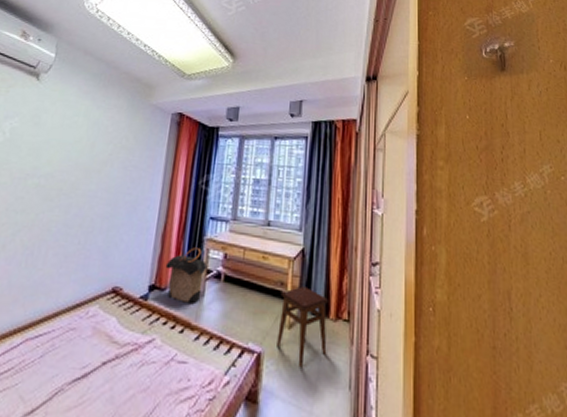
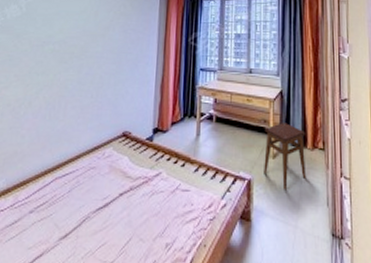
laundry hamper: present [165,247,208,303] -> none [165,95,201,141]

